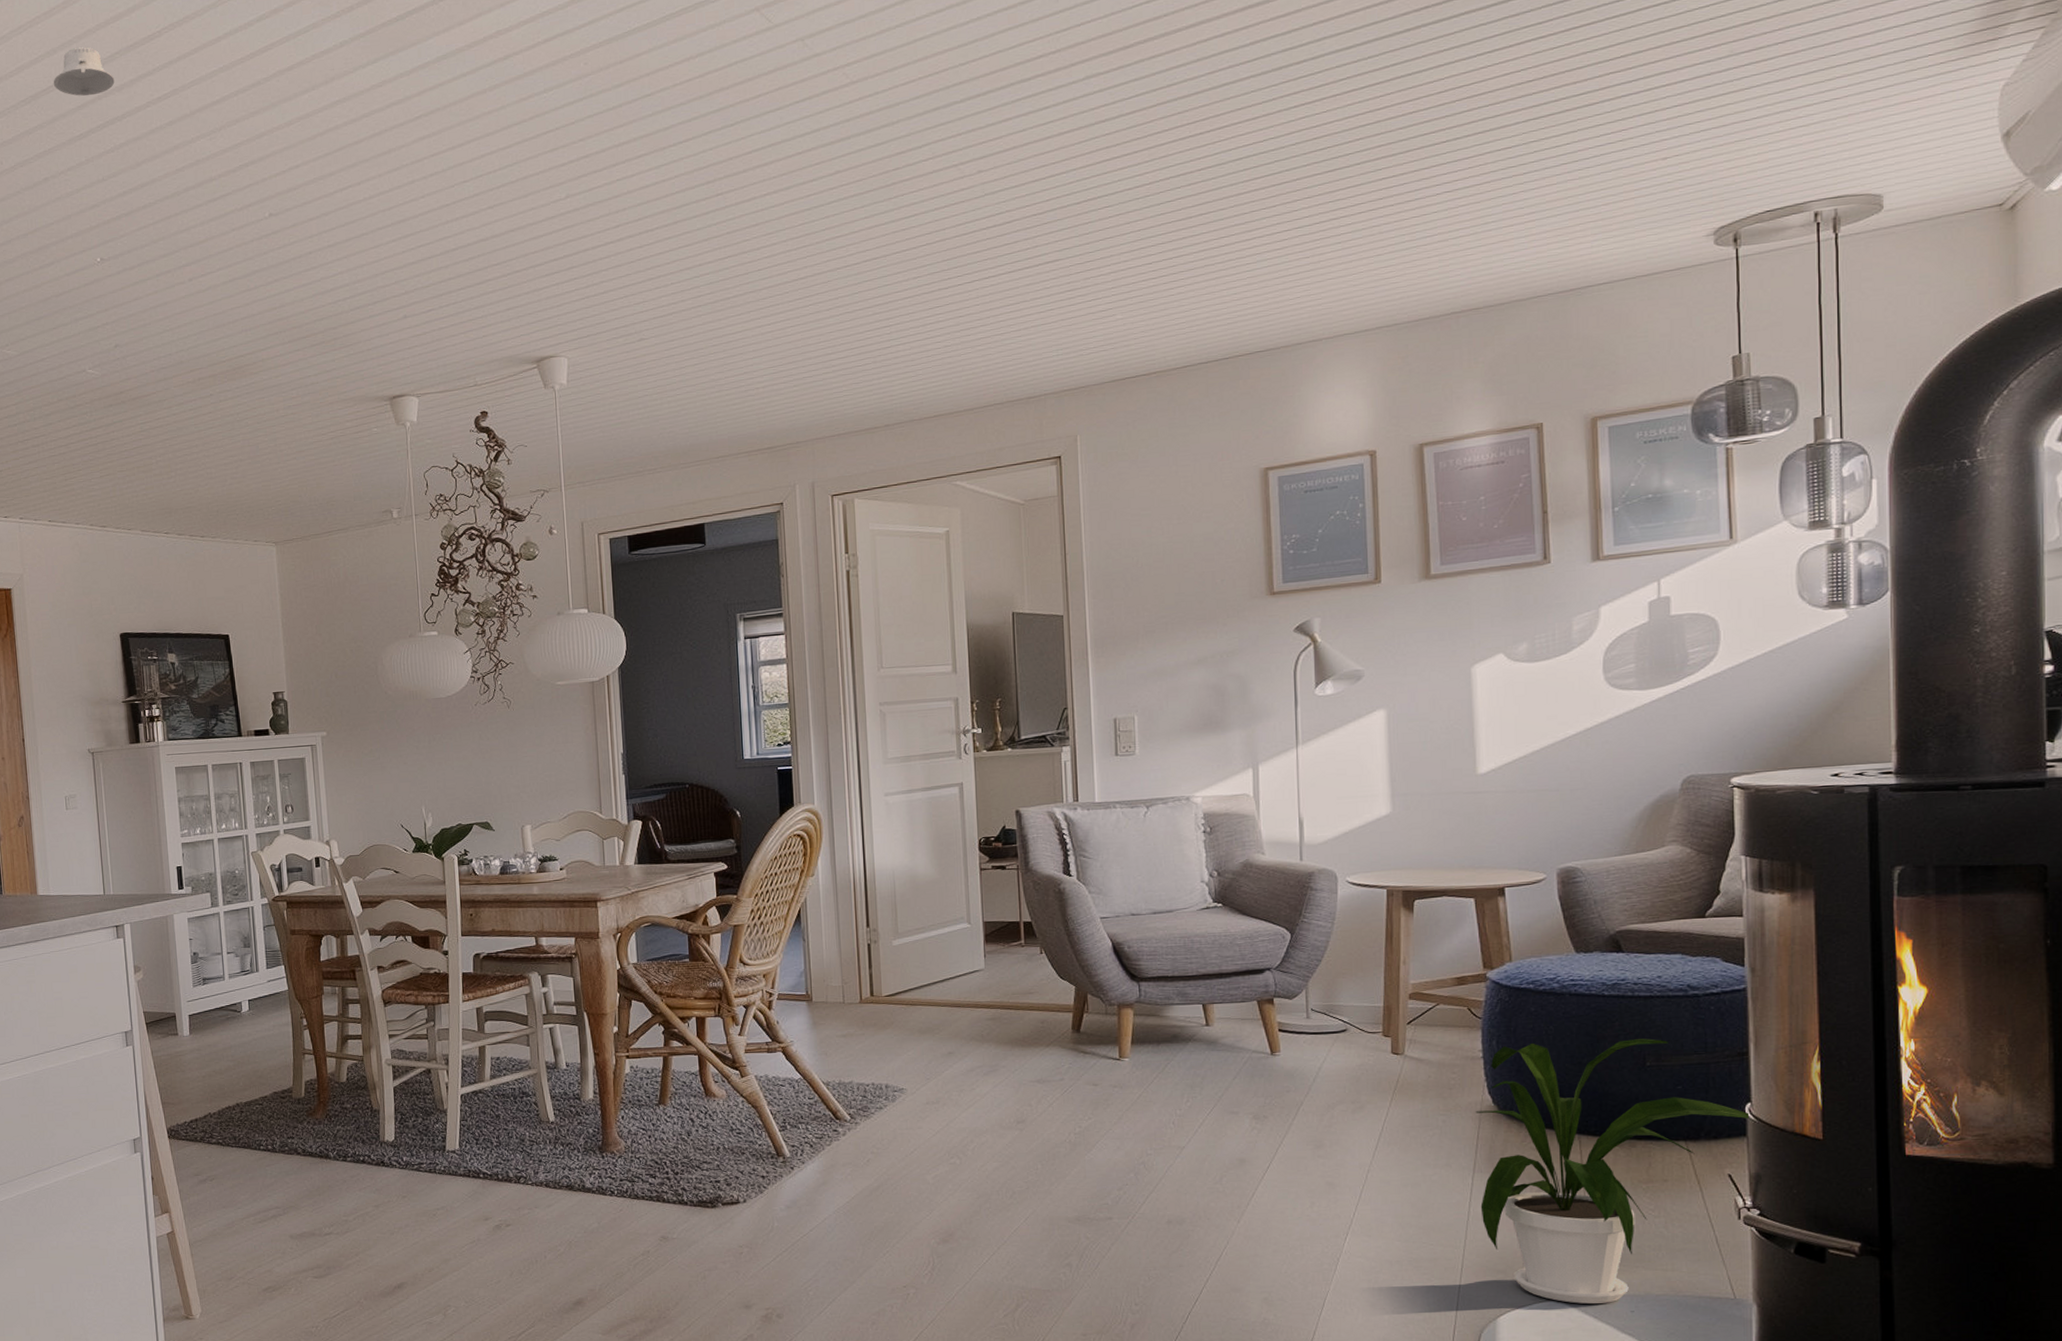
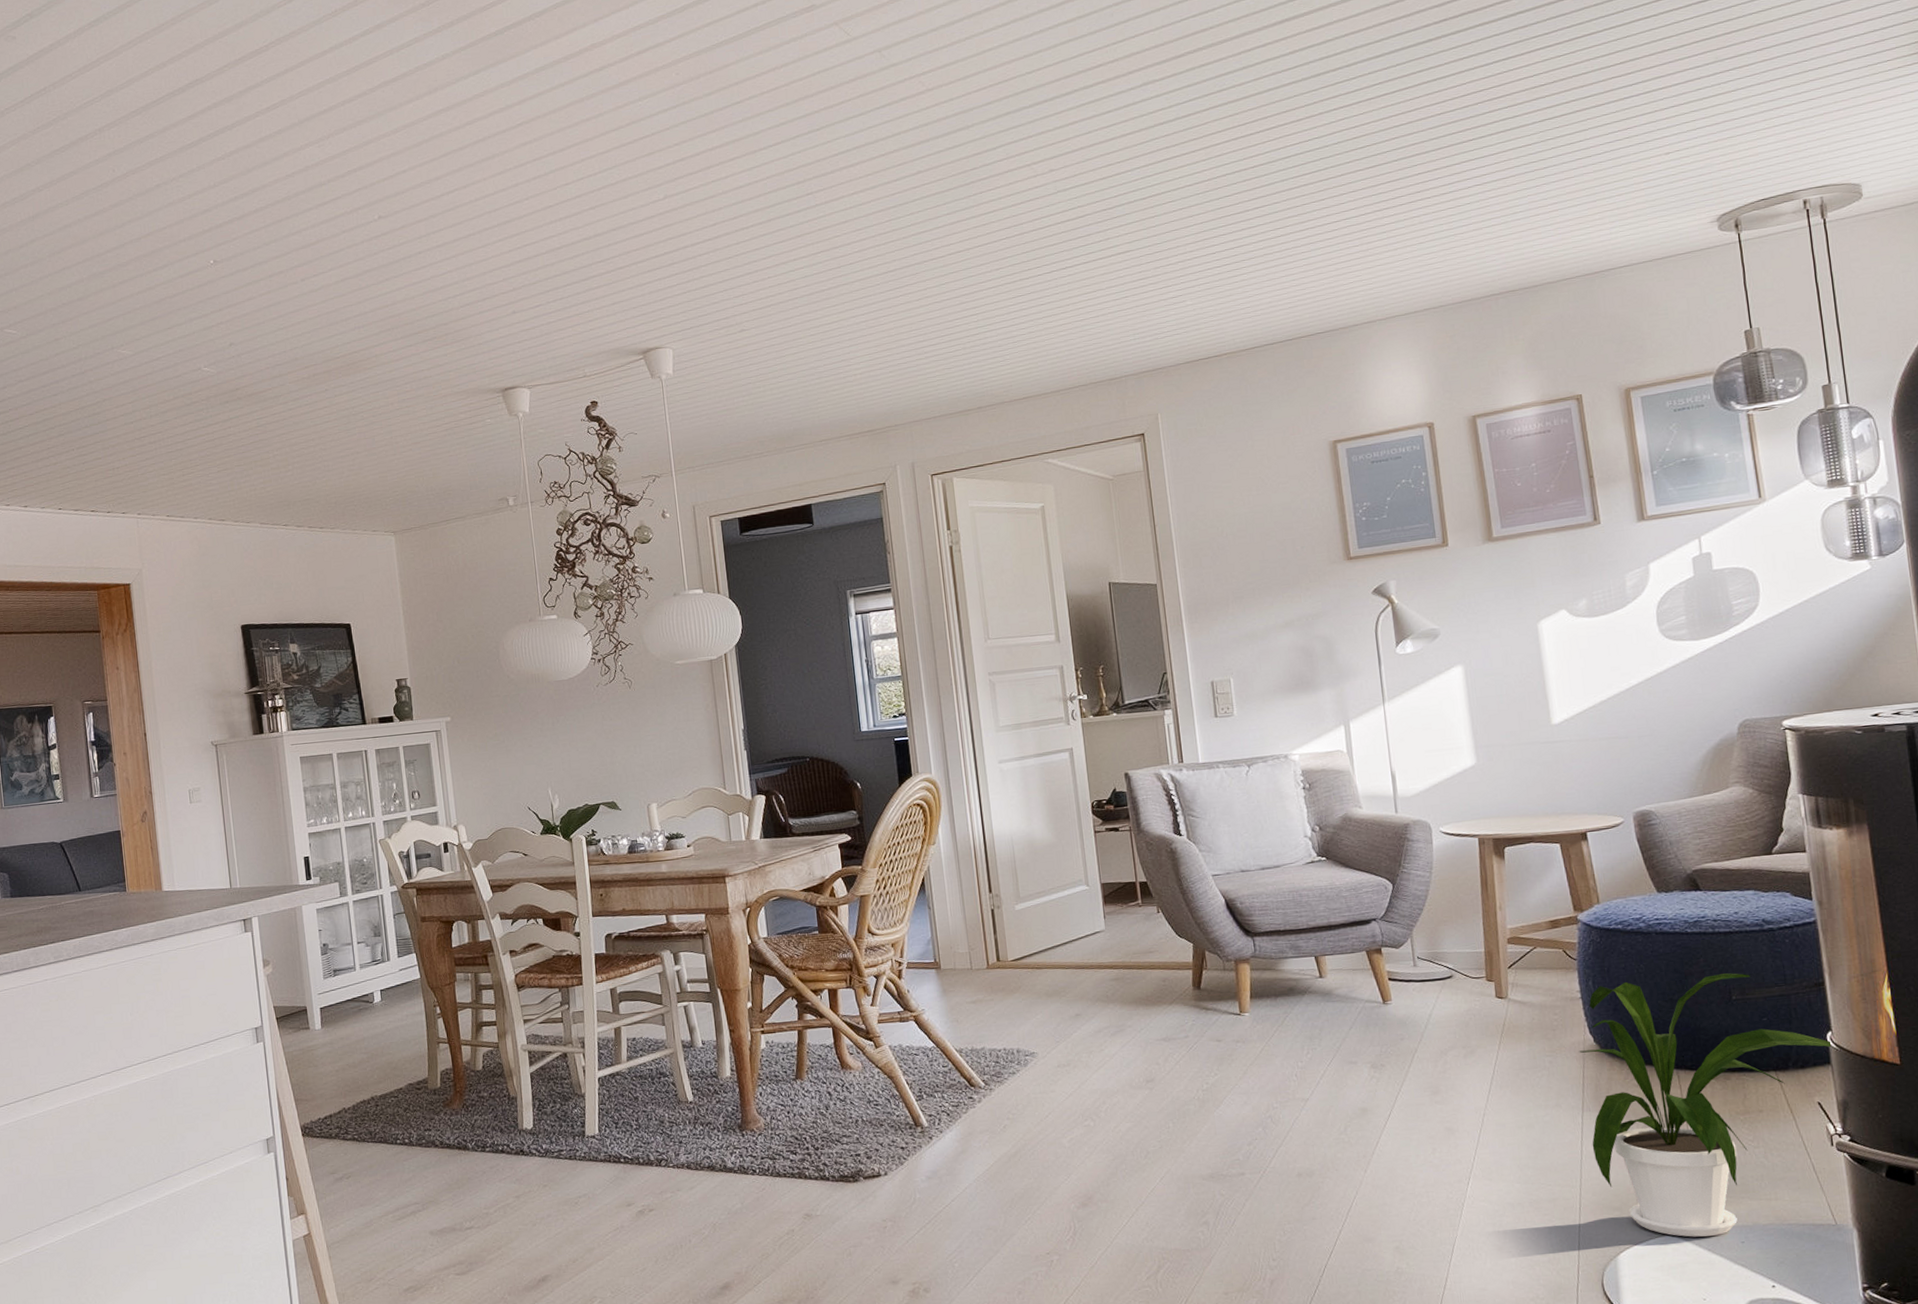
recessed light: present [53,46,115,96] -> none [163,60,224,107]

